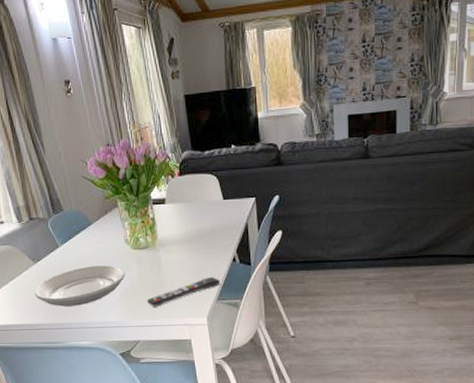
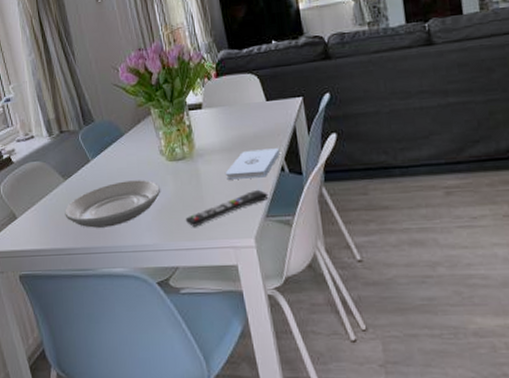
notepad: none [183,241,233,267] -> present [225,148,280,180]

